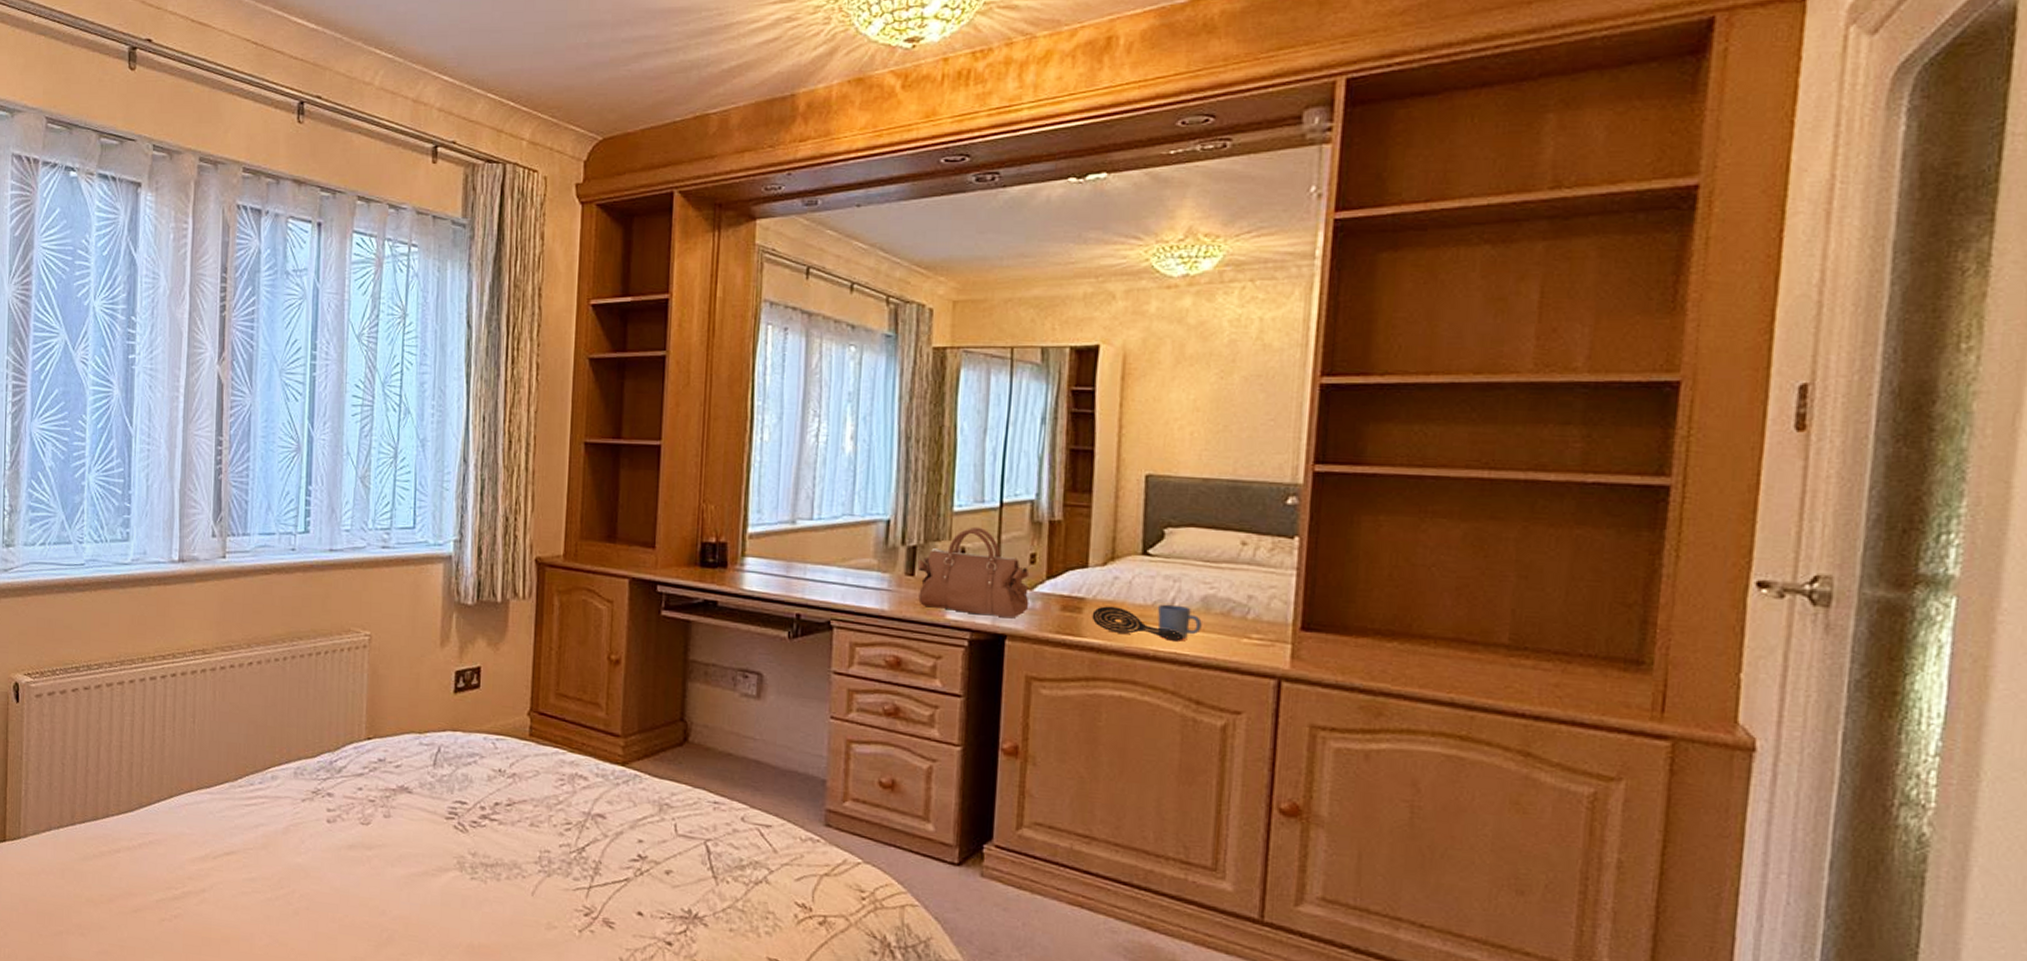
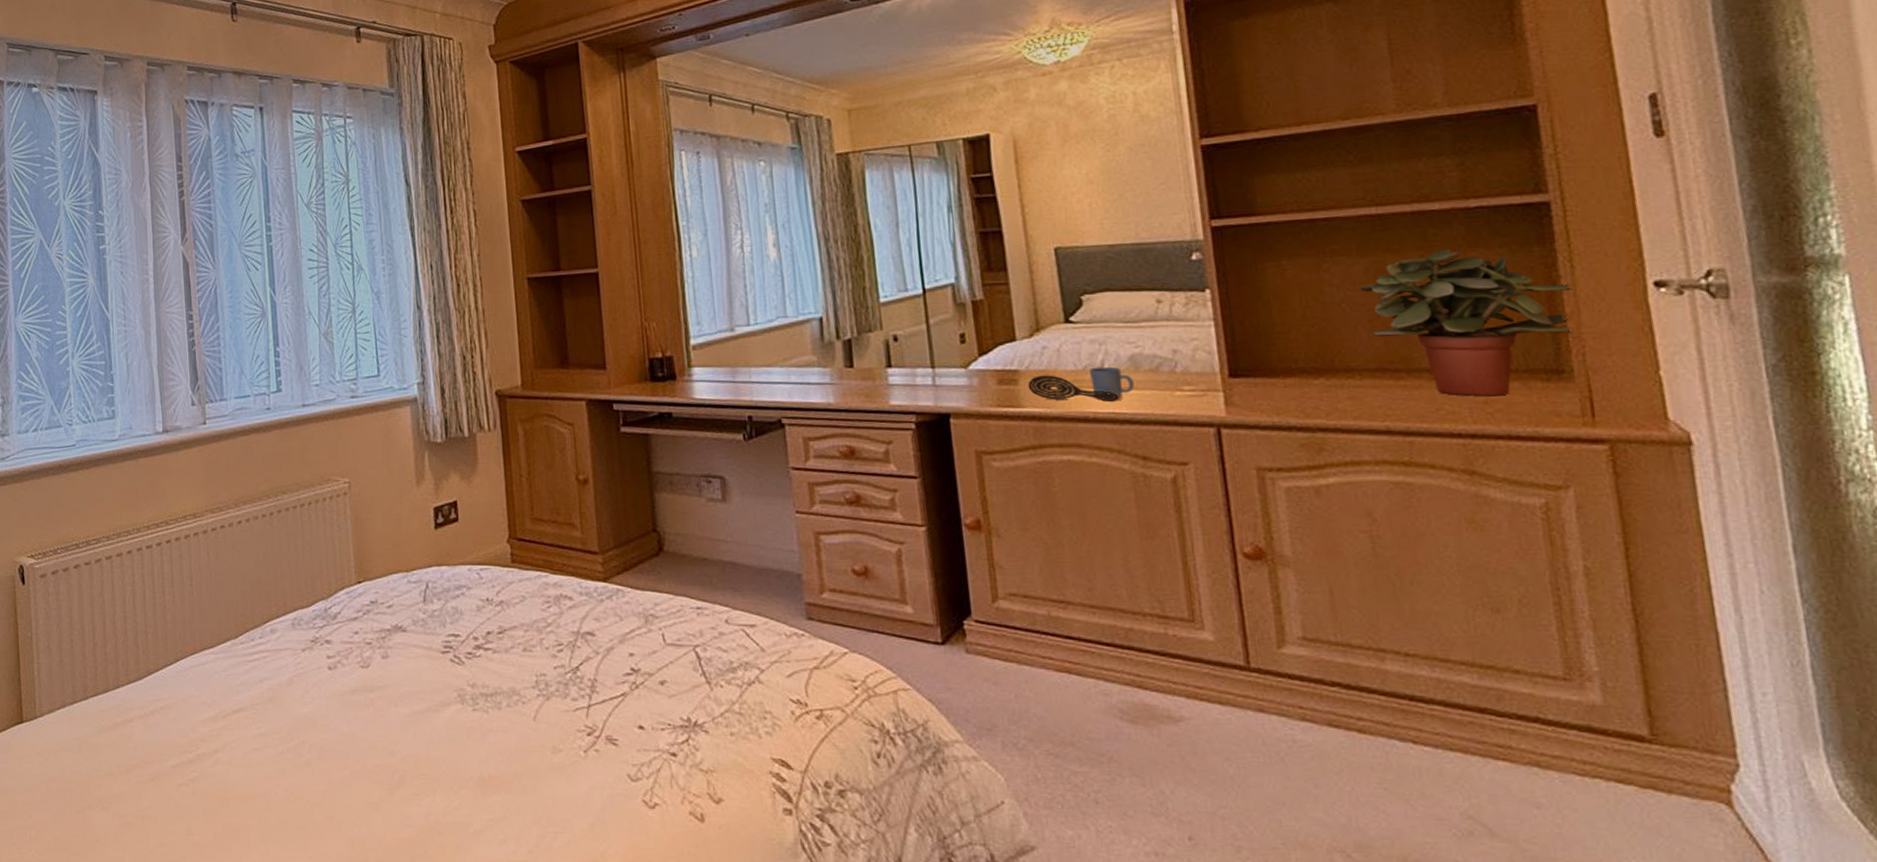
shoulder bag: present [917,526,1030,619] -> none [854,314,967,398]
potted plant: none [1453,522,1673,681] -> present [1358,248,1574,397]

